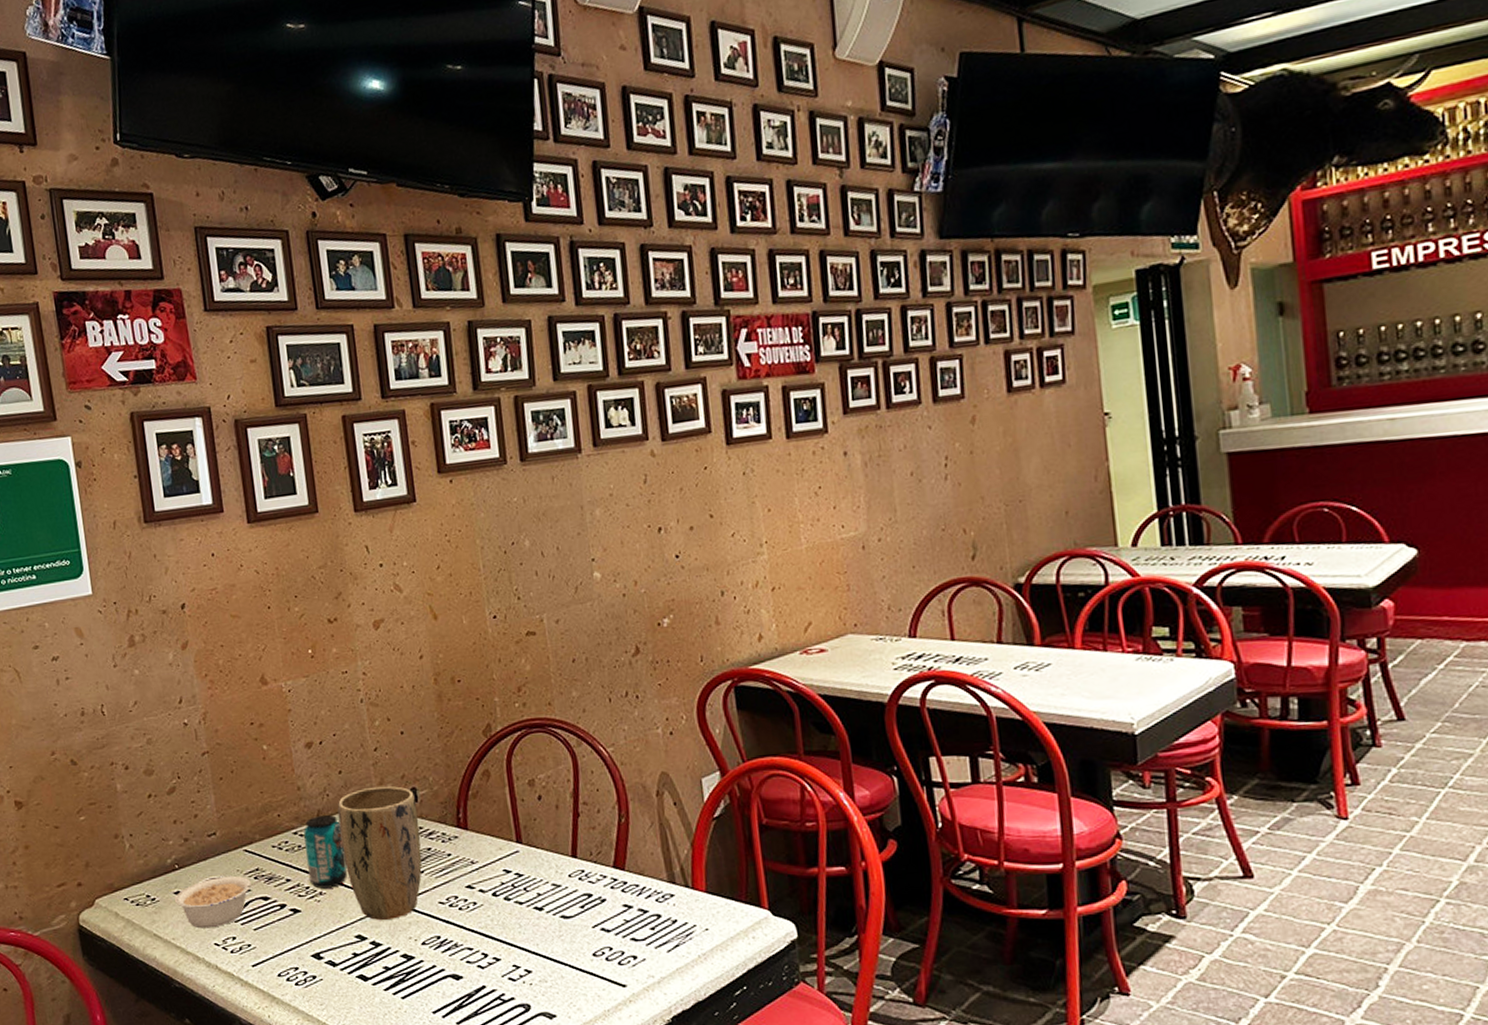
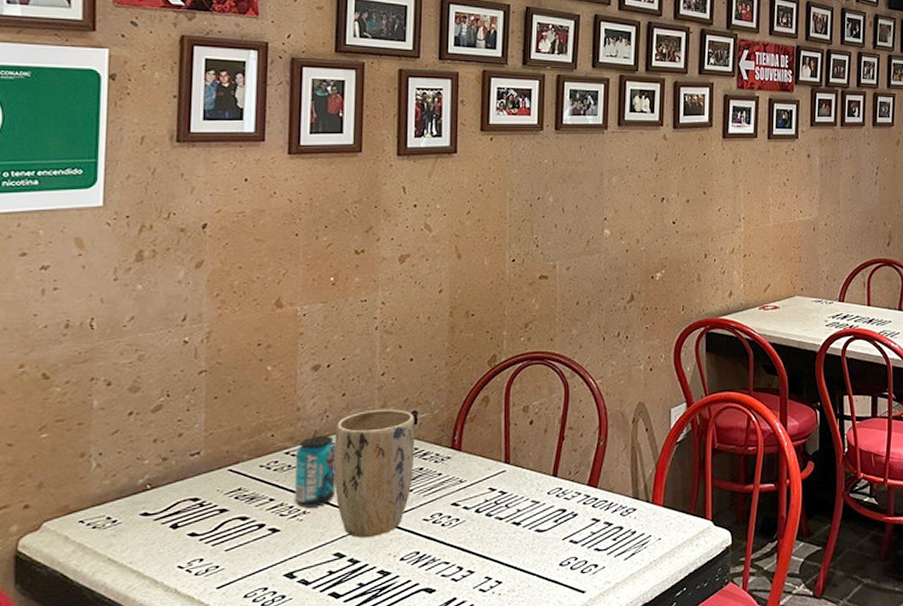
legume: present [174,875,266,929] -> none [139,495,247,551]

